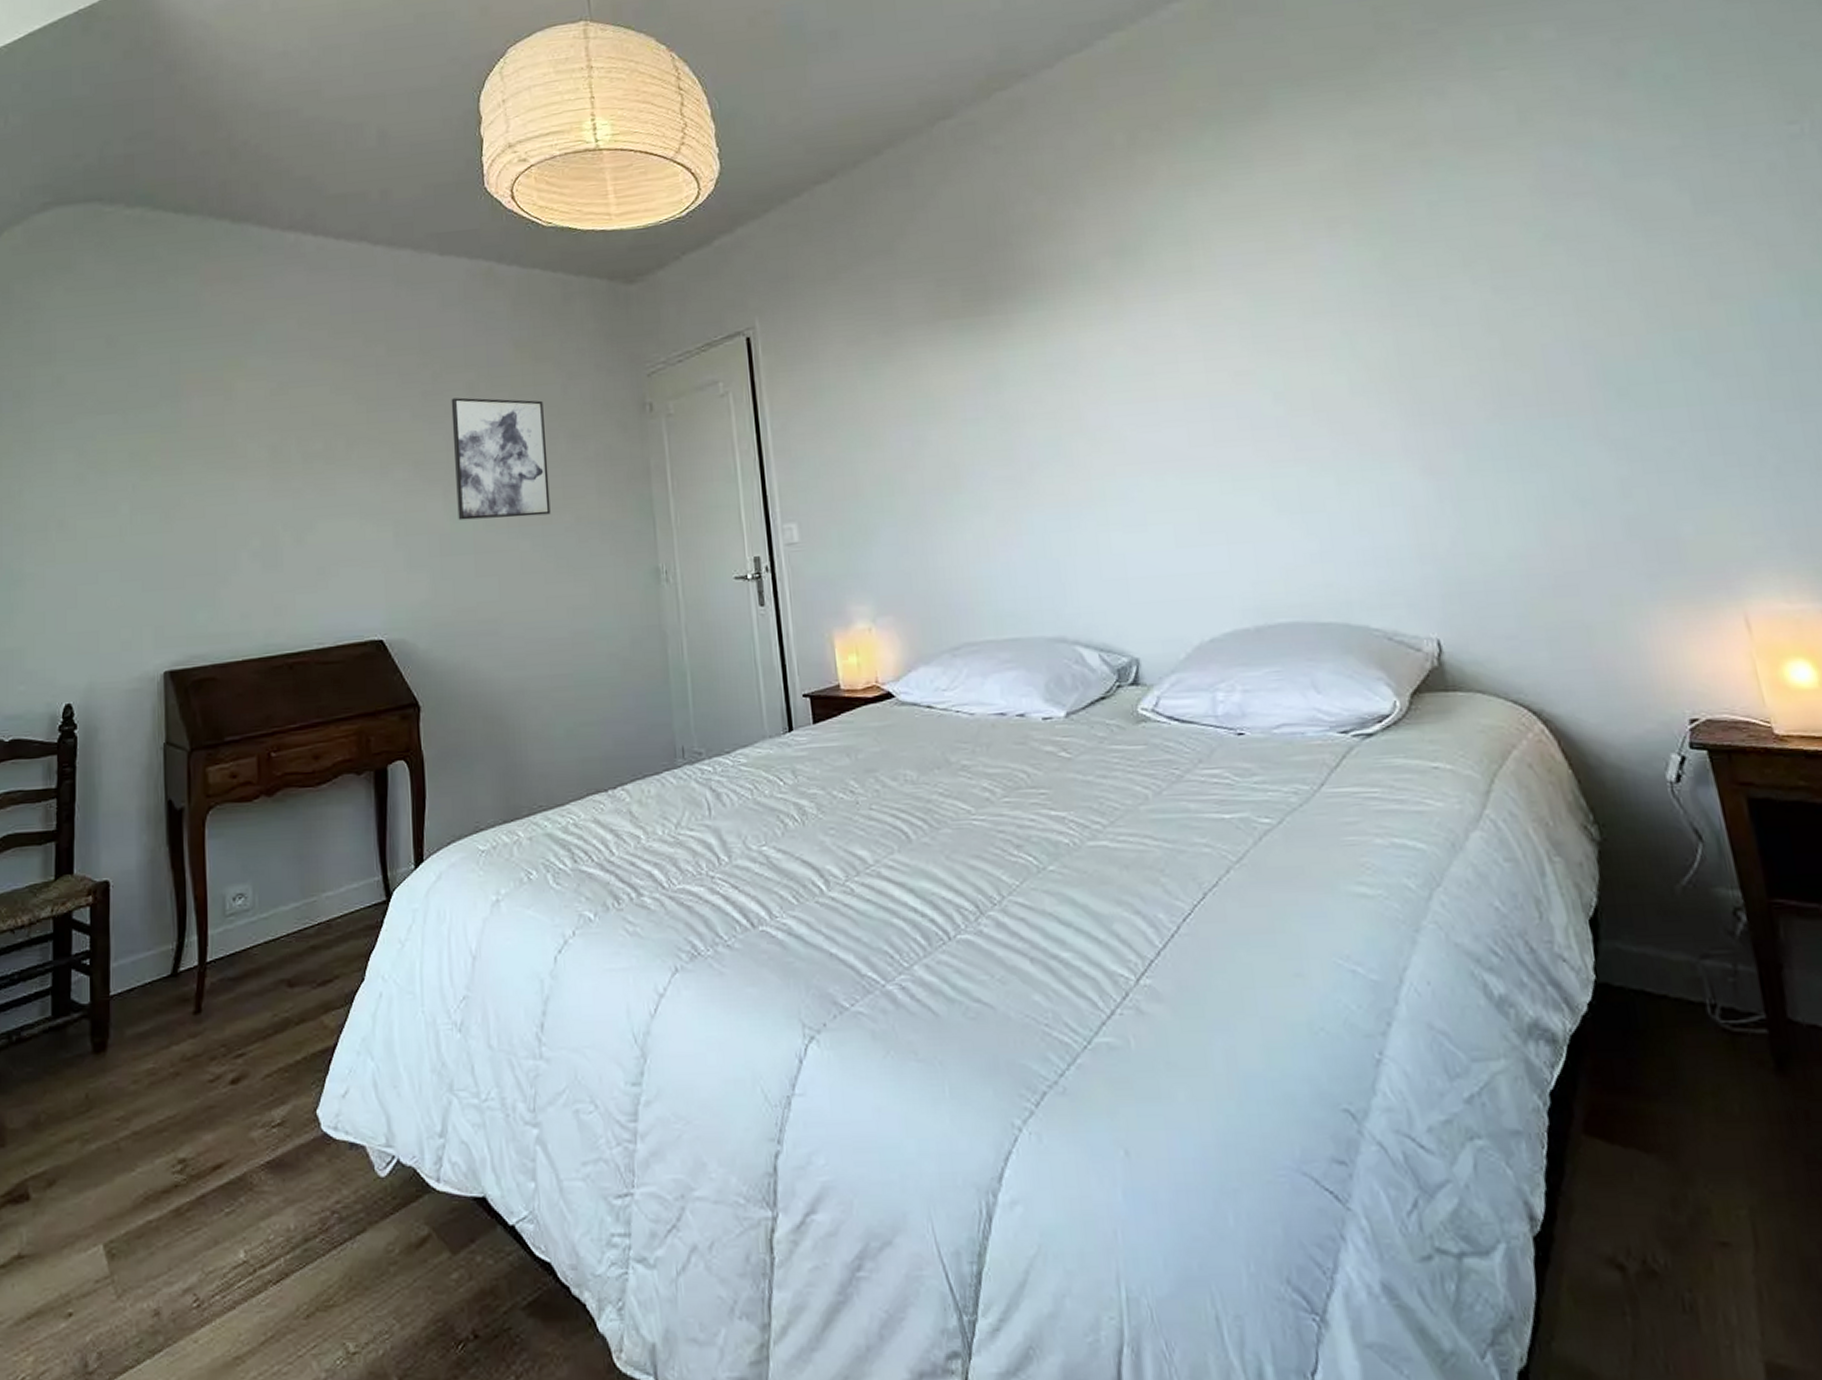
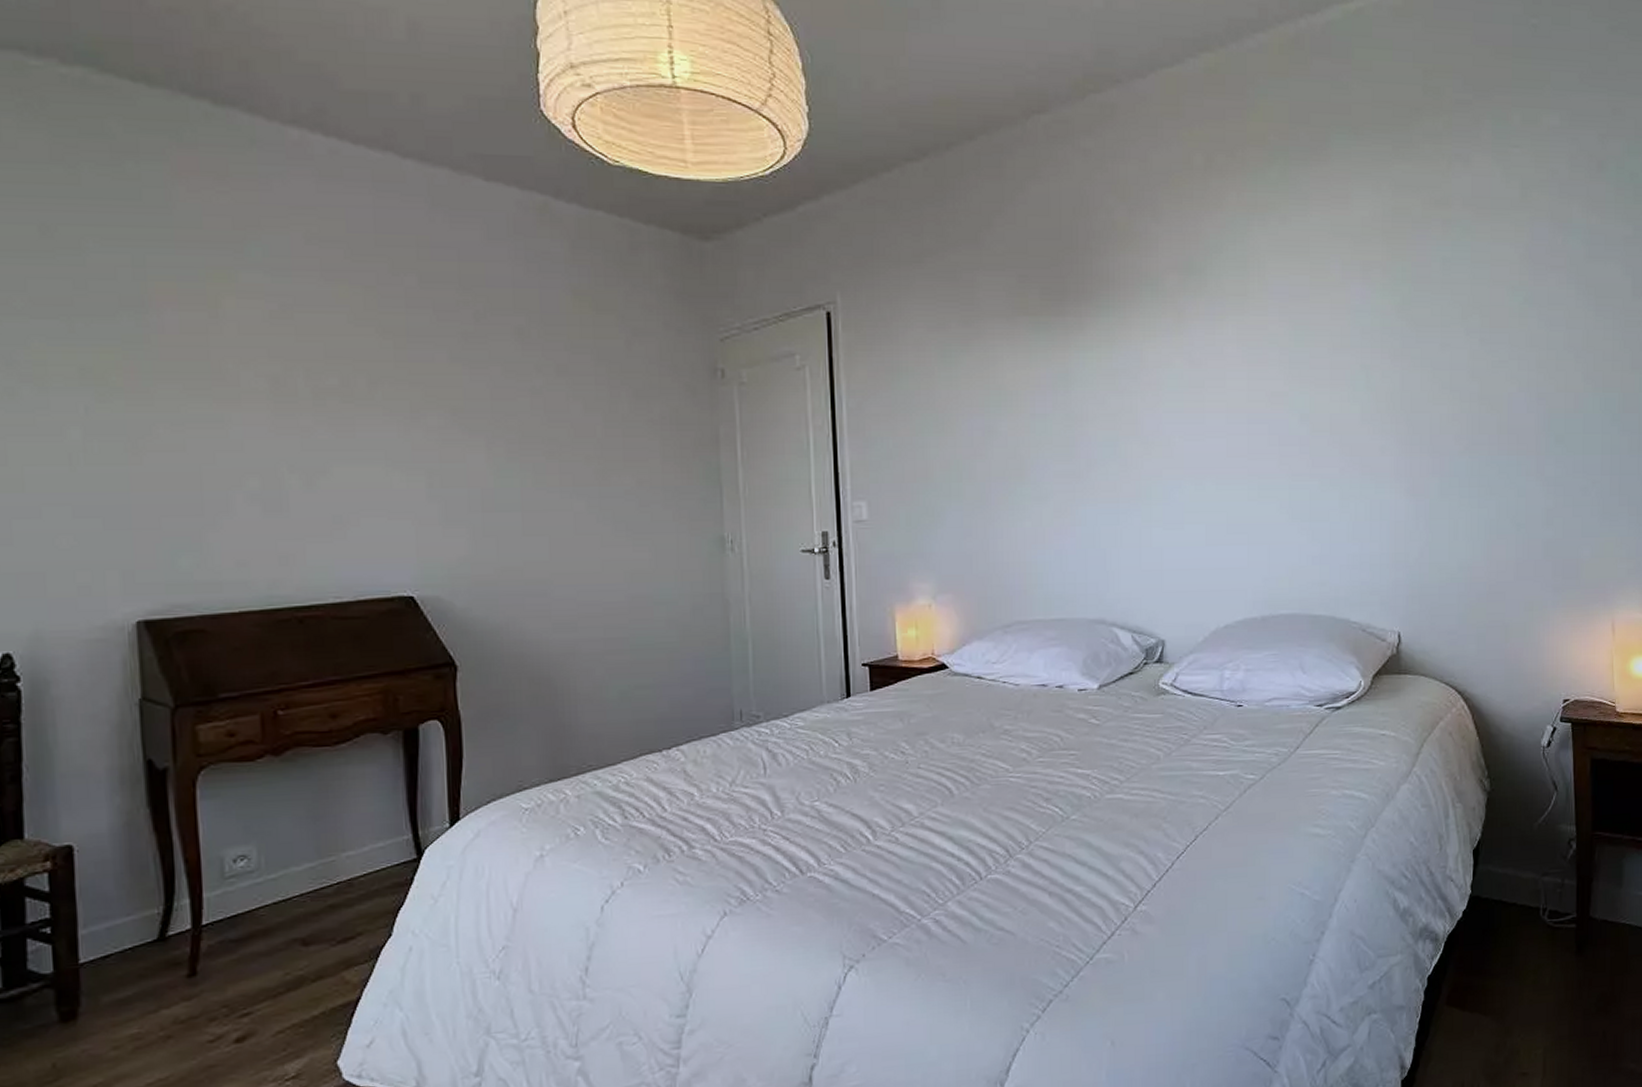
wall art: present [451,397,551,521] -> none [496,343,609,476]

